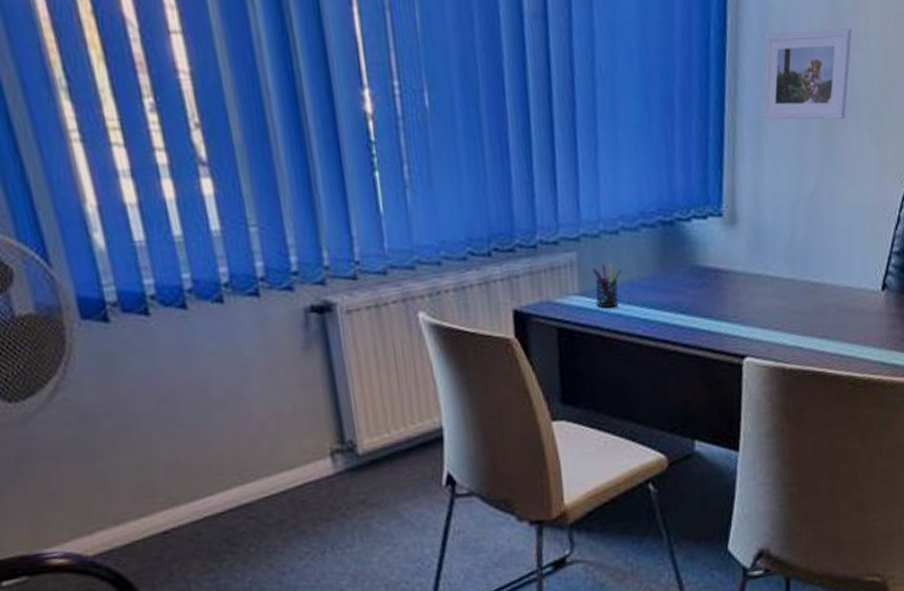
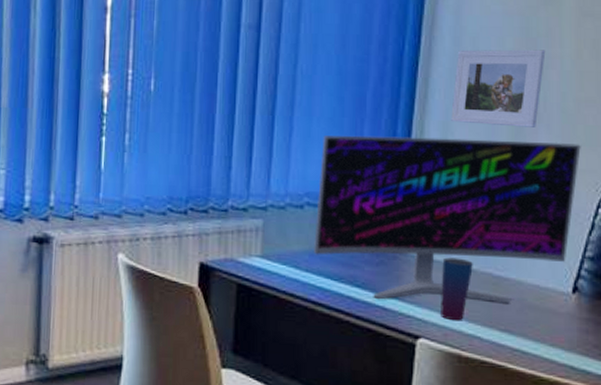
pen holder: present [592,262,622,309] -> none [275,232,303,273]
monitor: none [632,133,887,324] -> present [313,135,581,303]
cup: none [762,269,792,335] -> present [441,257,473,321]

